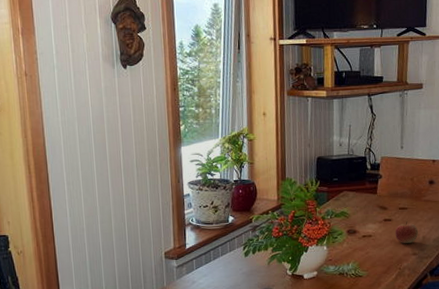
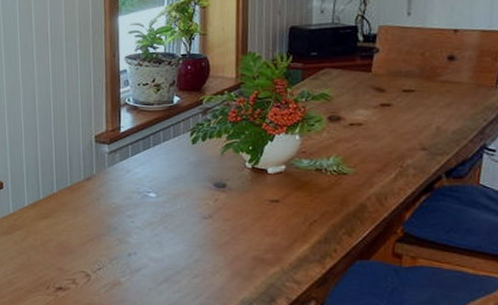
apple: present [395,221,418,244] -> none [396,107,430,136]

